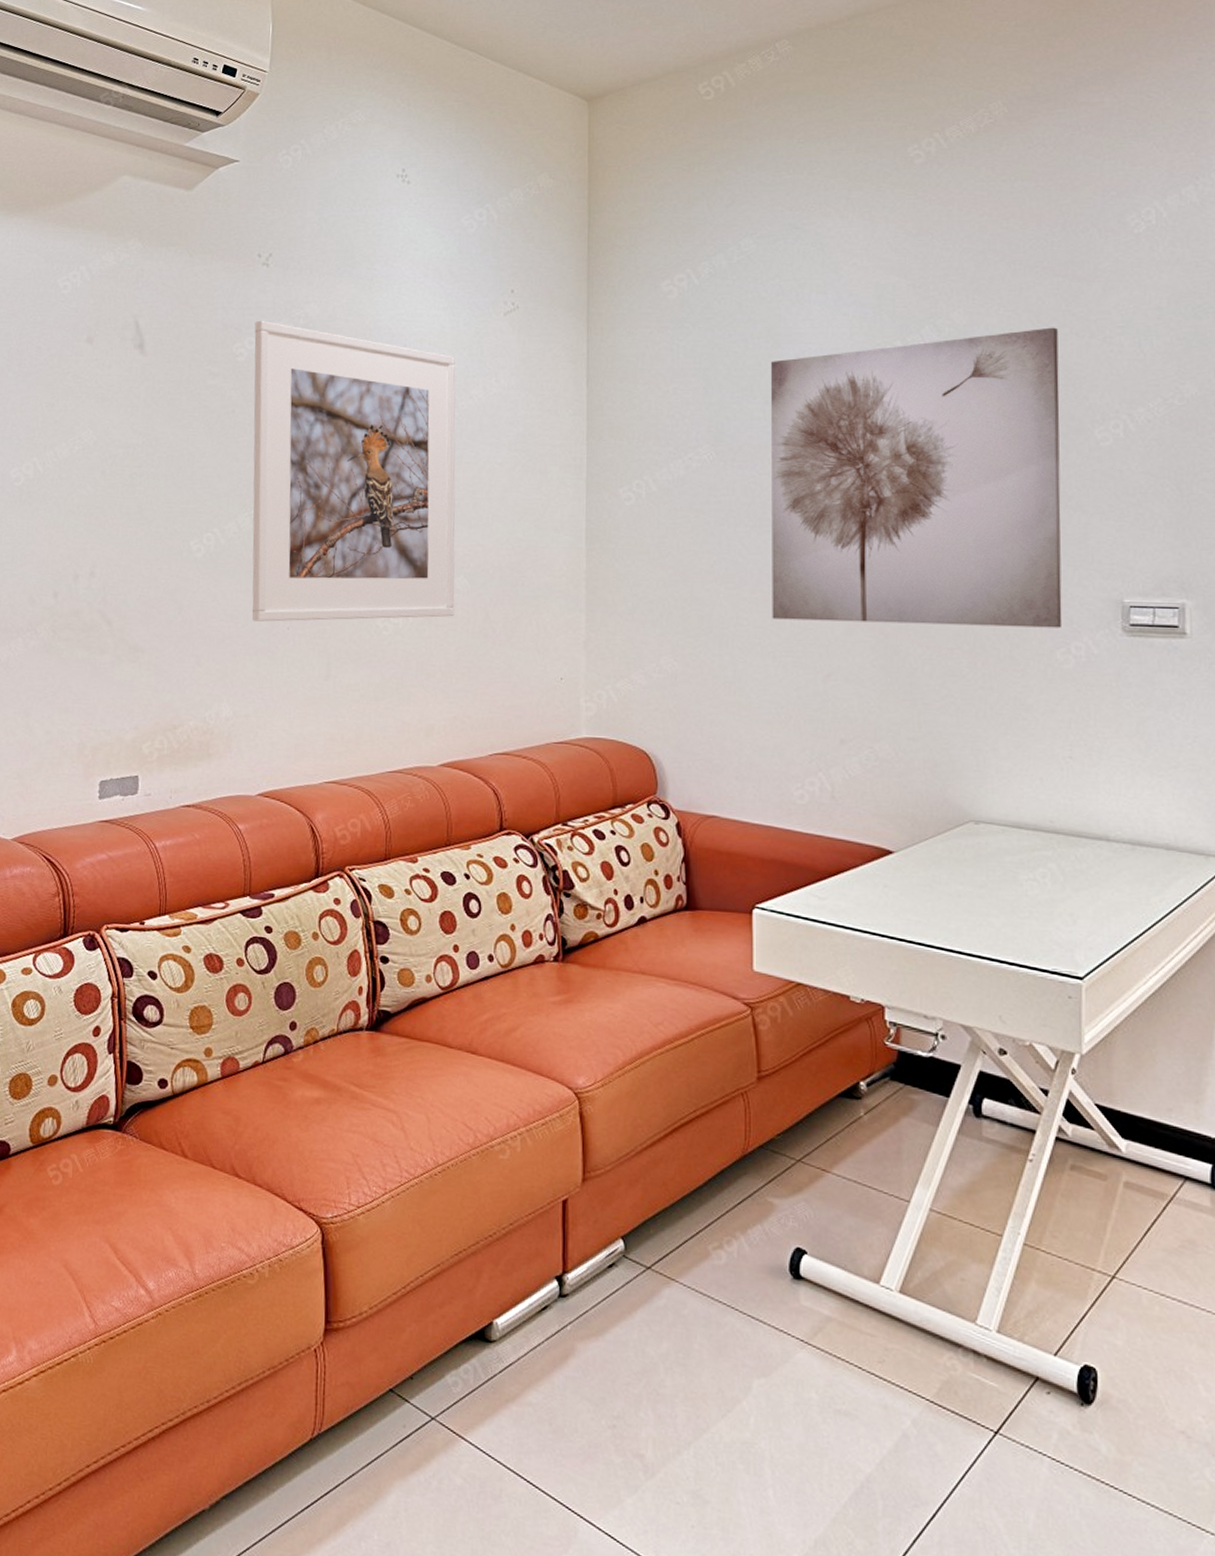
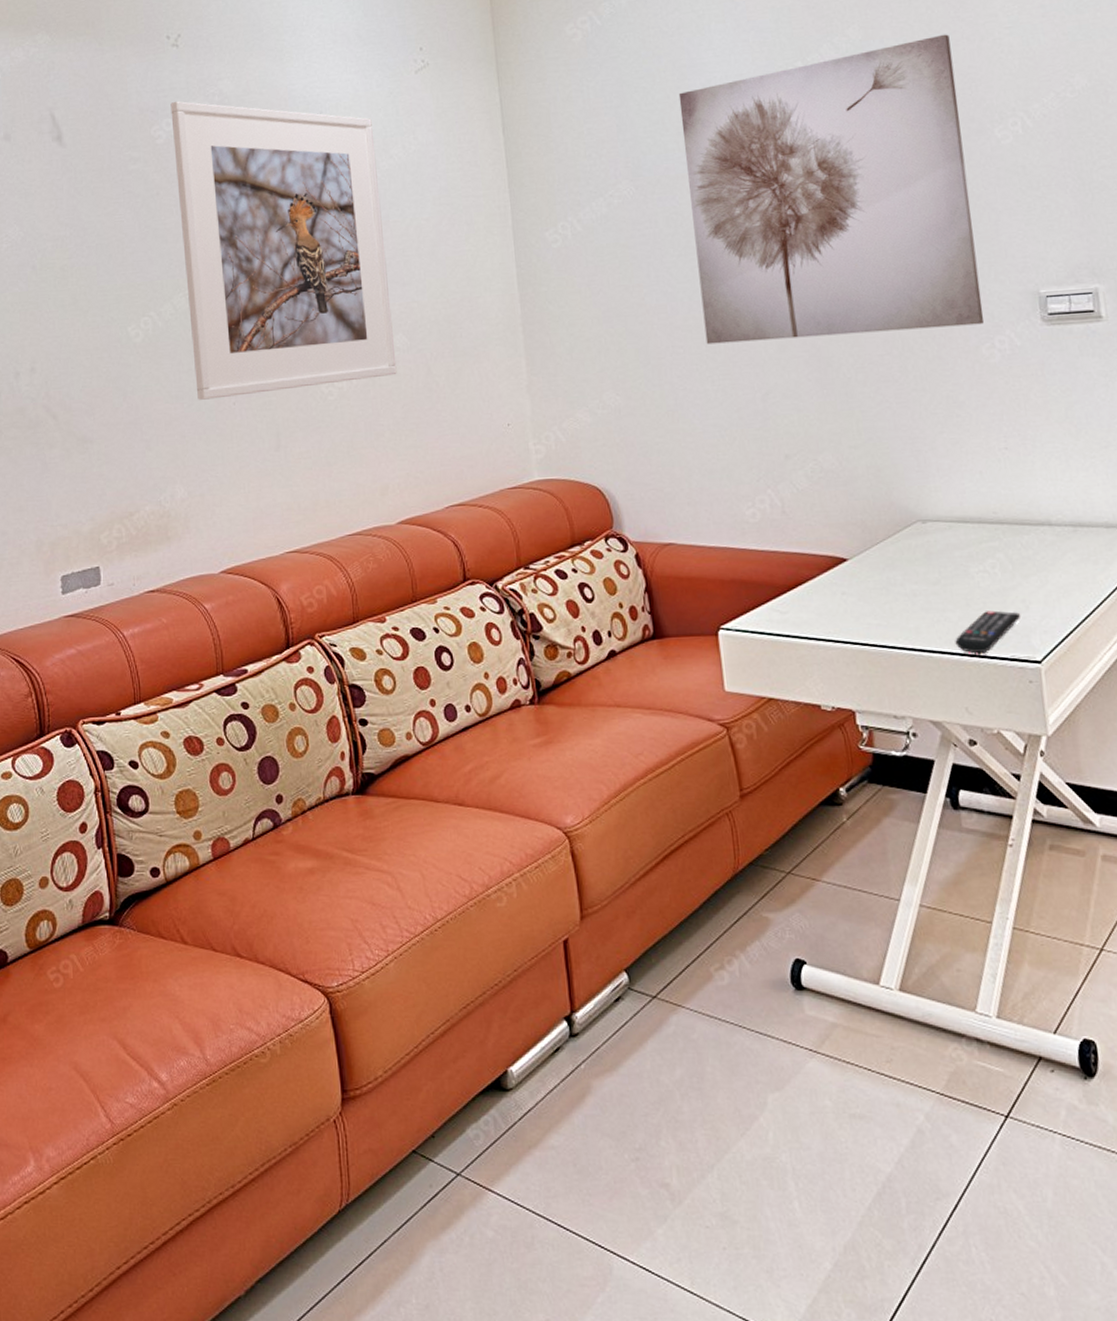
remote control: none [996,920,1067,962] -> present [955,610,1021,653]

